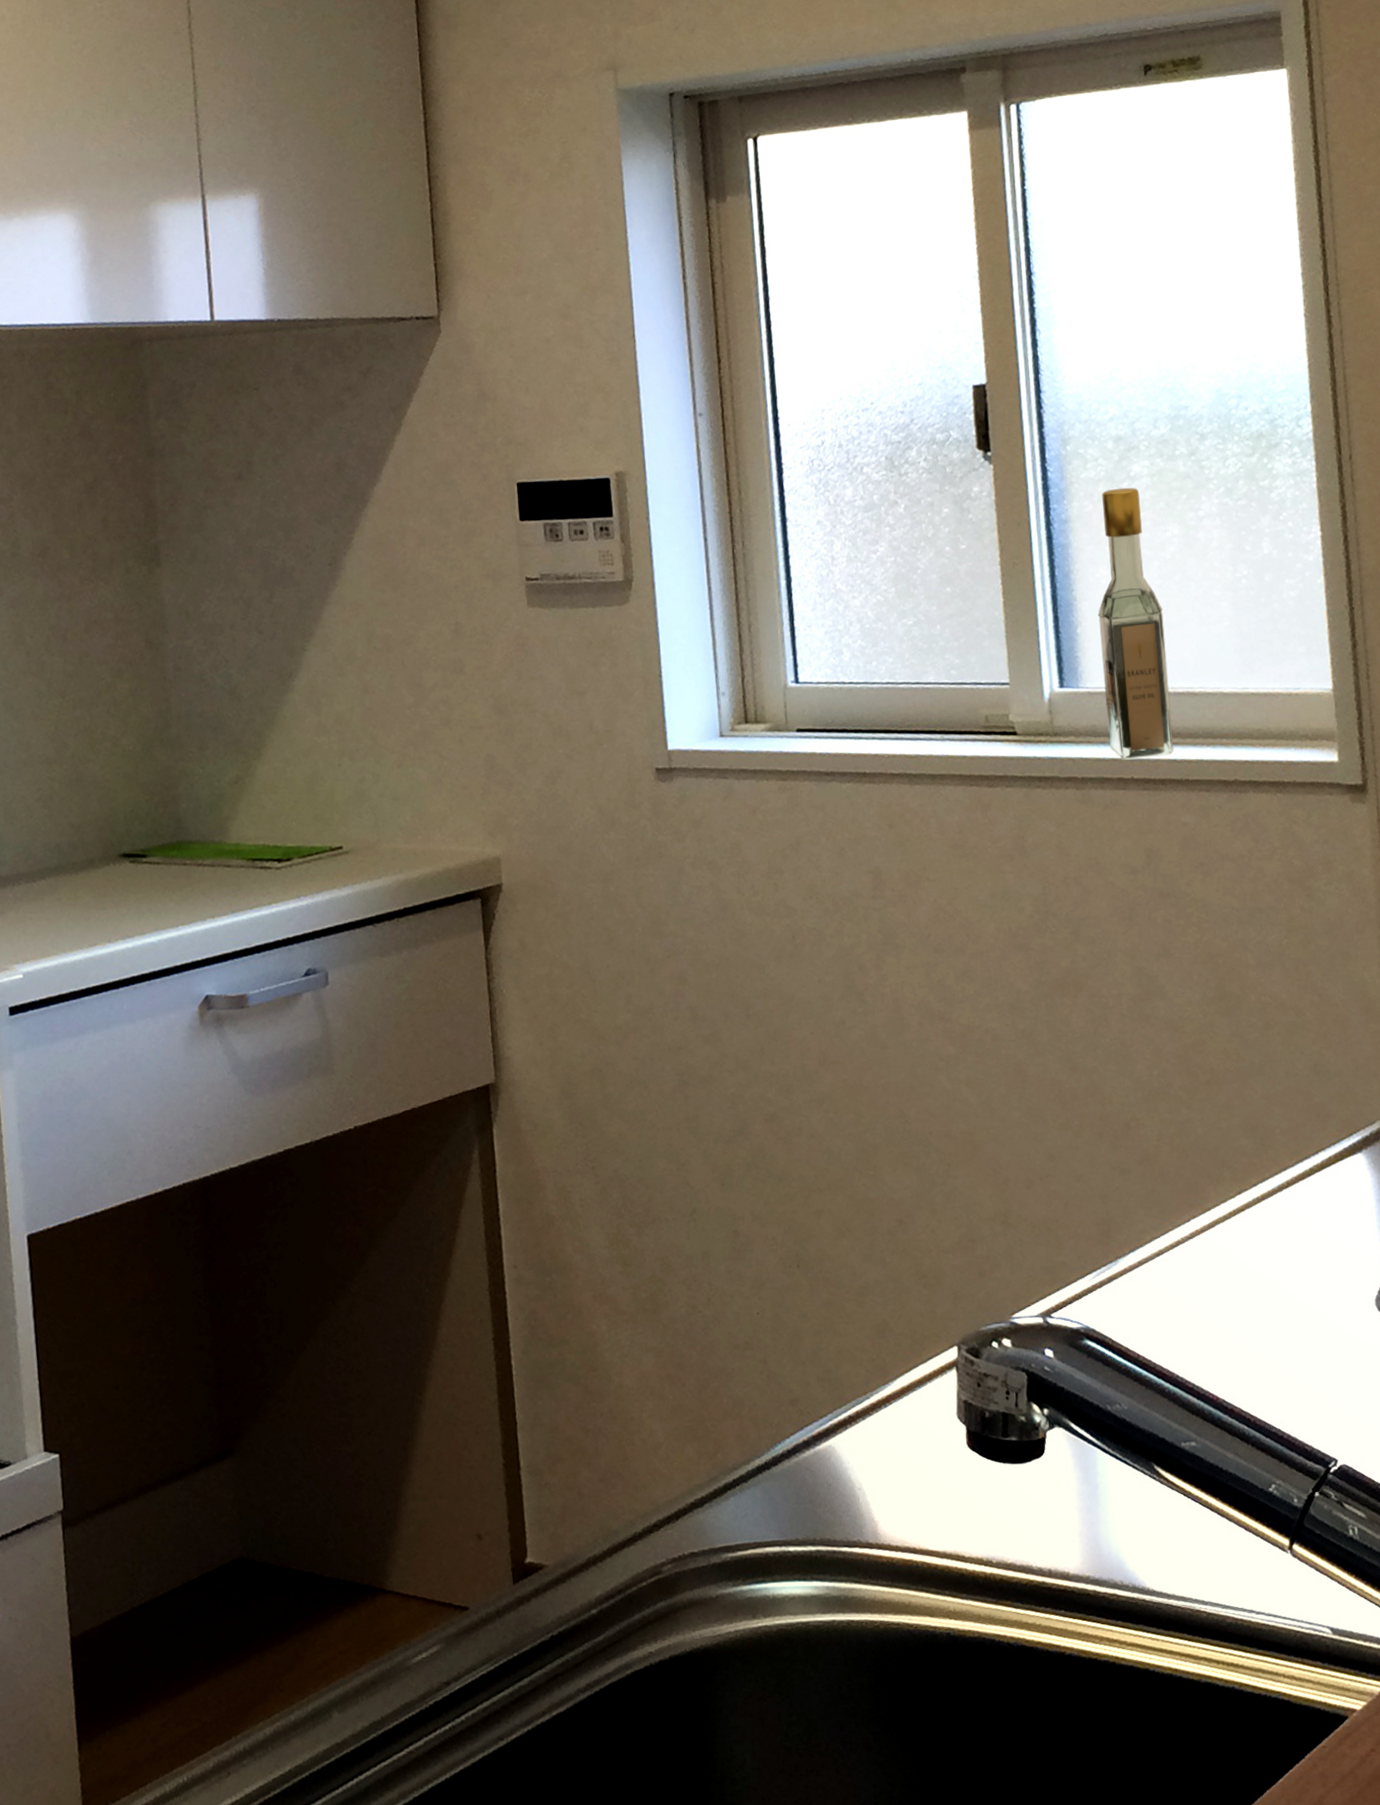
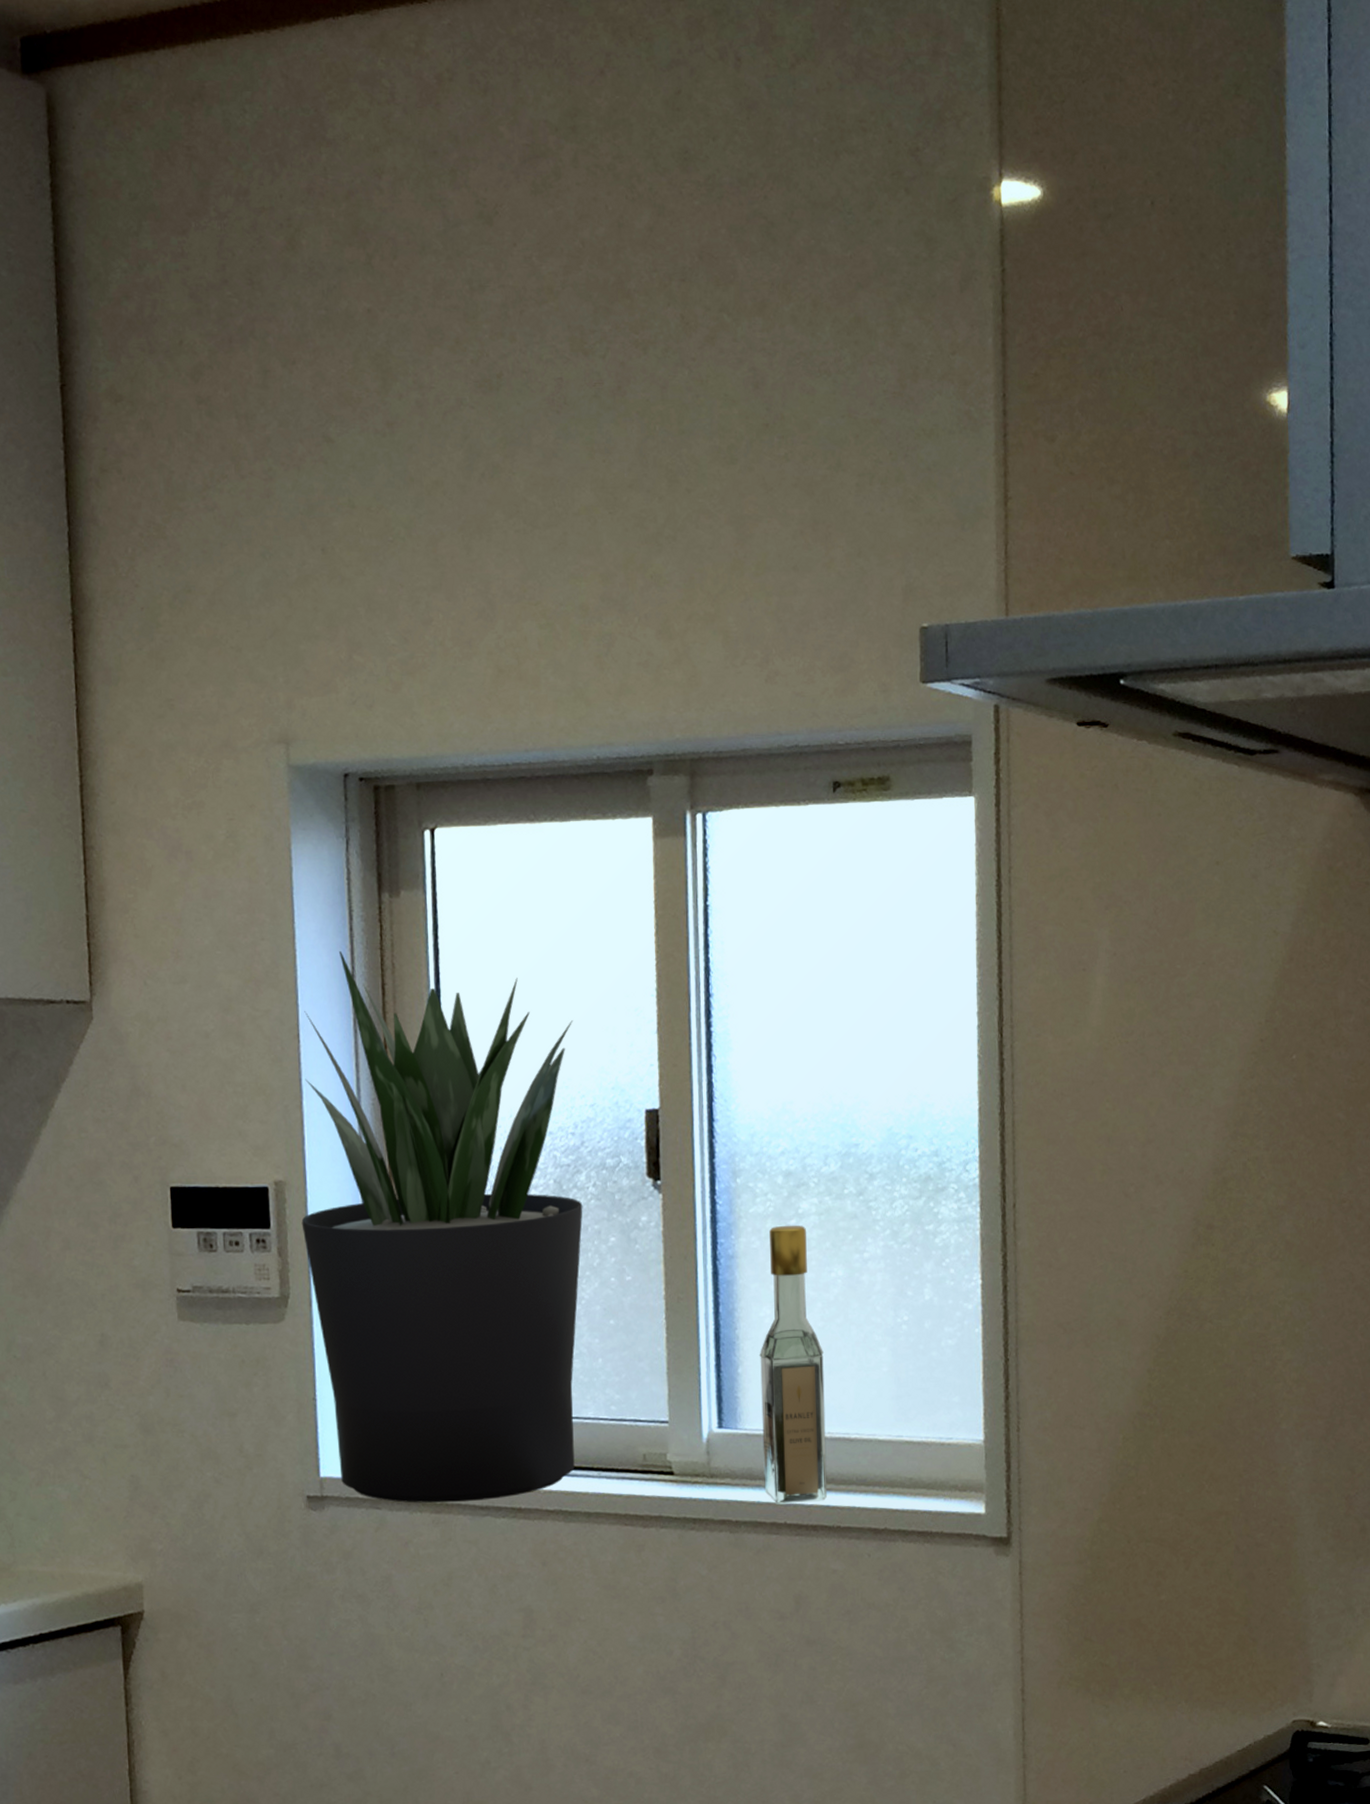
planter: none [639,256,918,772] -> present [301,951,583,1504]

